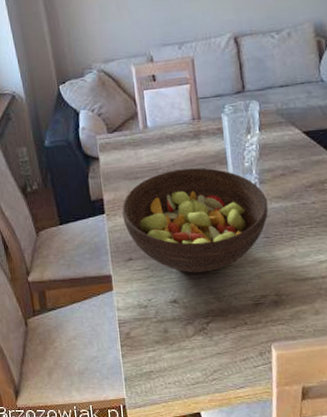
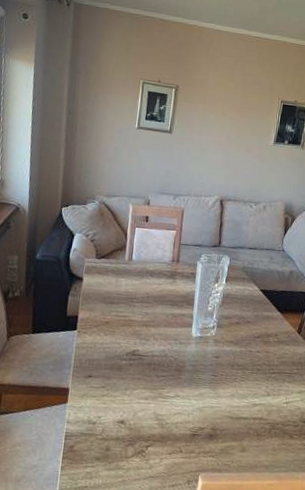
fruit bowl: present [122,167,269,273] -> none [92,302,221,399]

